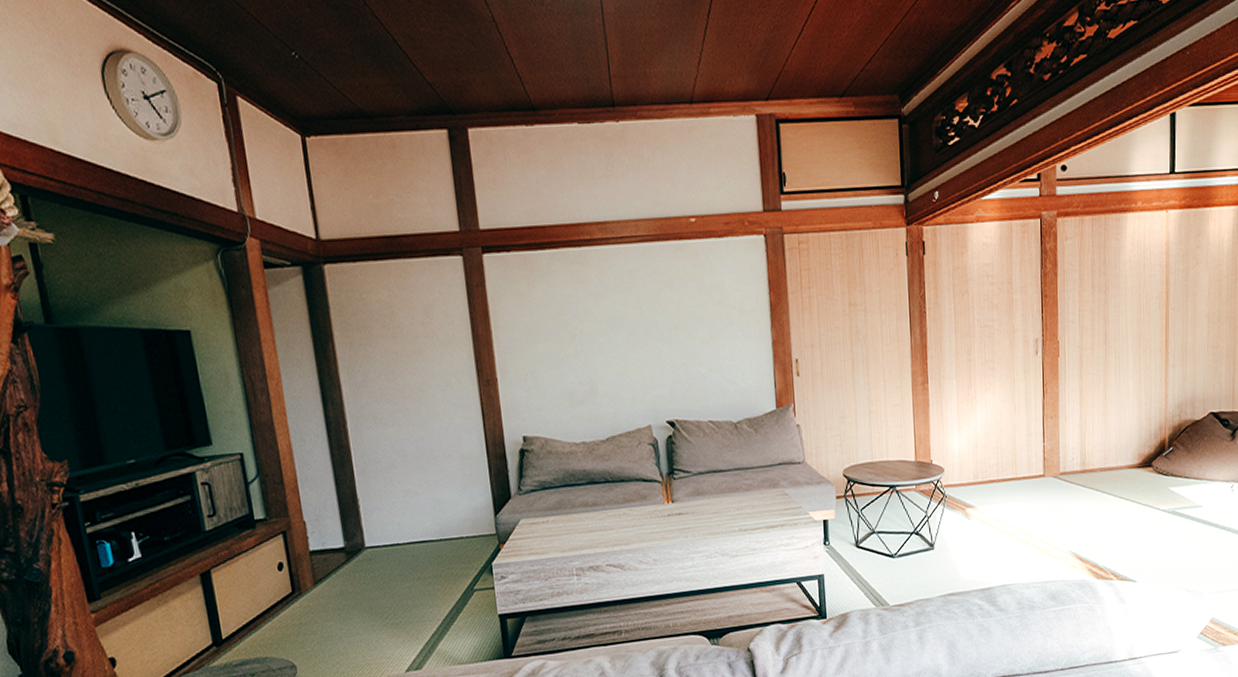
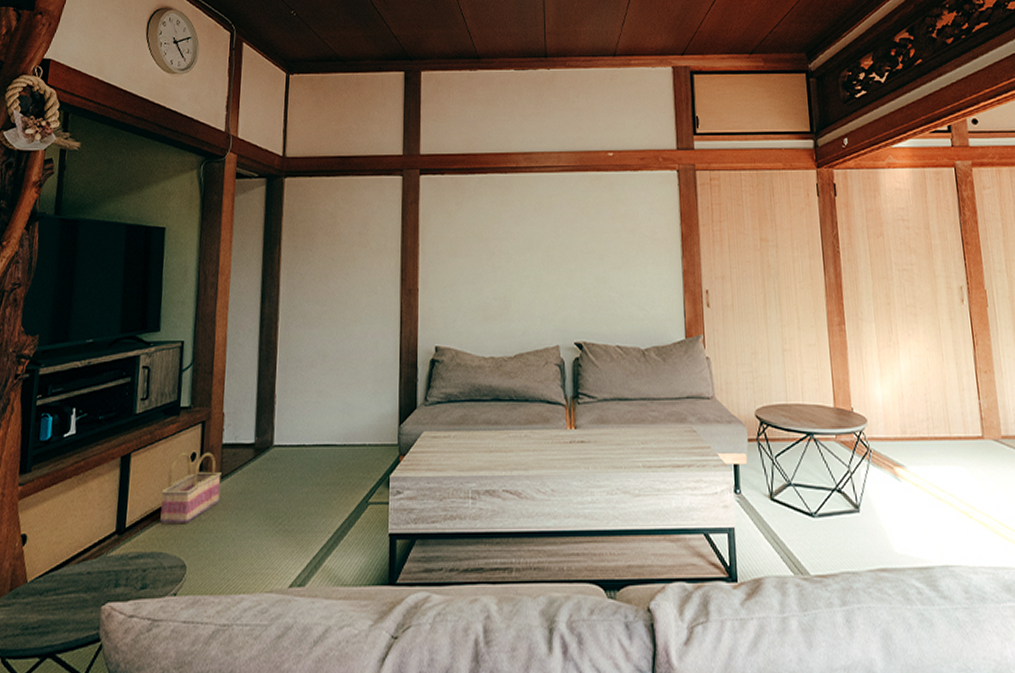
basket: none [253,560,319,631] -> present [160,452,222,523]

